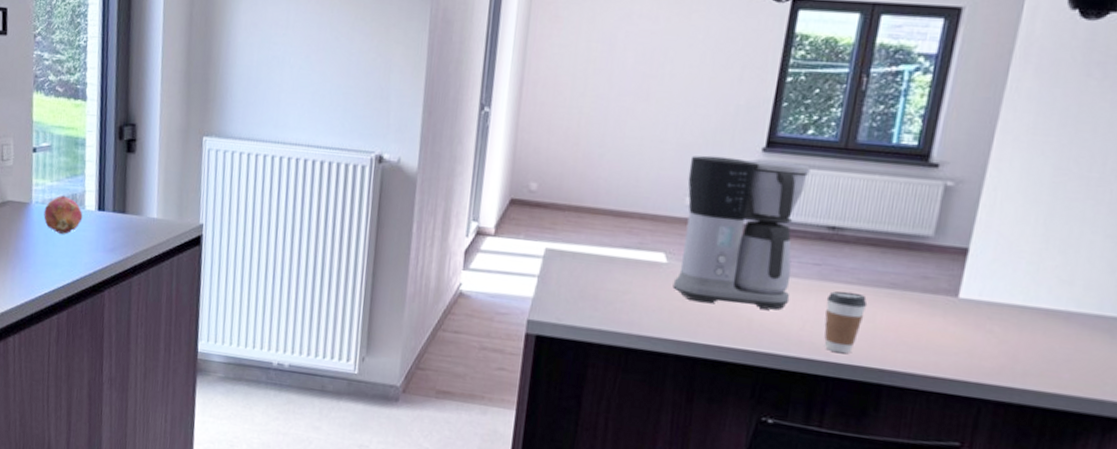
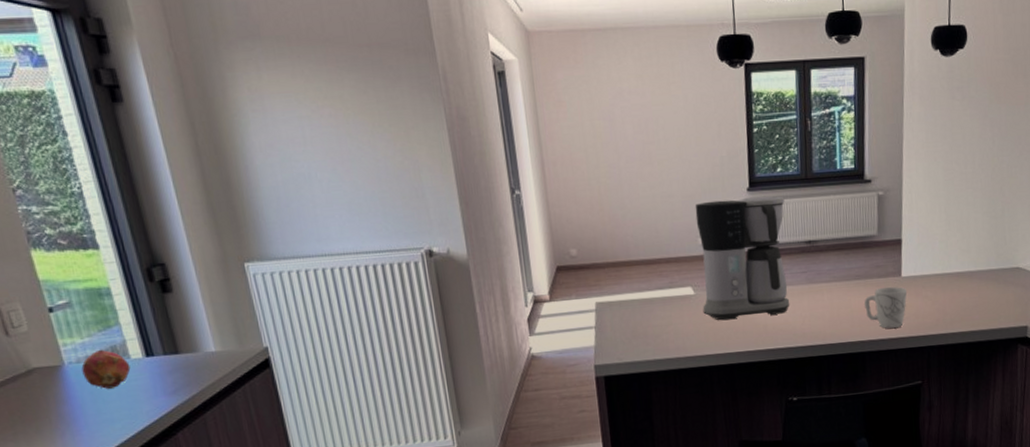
coffee cup: present [824,290,868,354] -> none [815,288,844,336]
mug: none [894,305,964,364] -> present [864,286,907,328]

